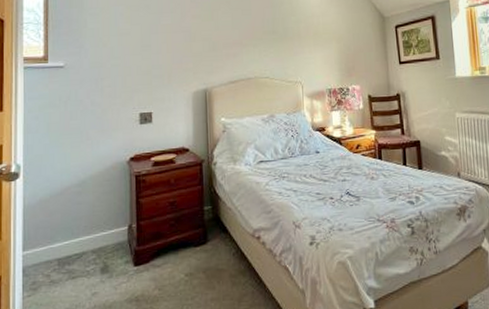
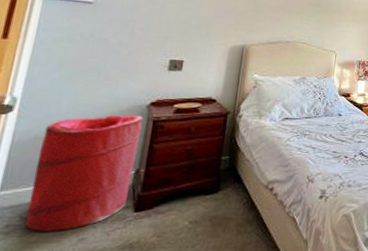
laundry hamper: none [46,171,127,288] -> present [26,115,143,232]

